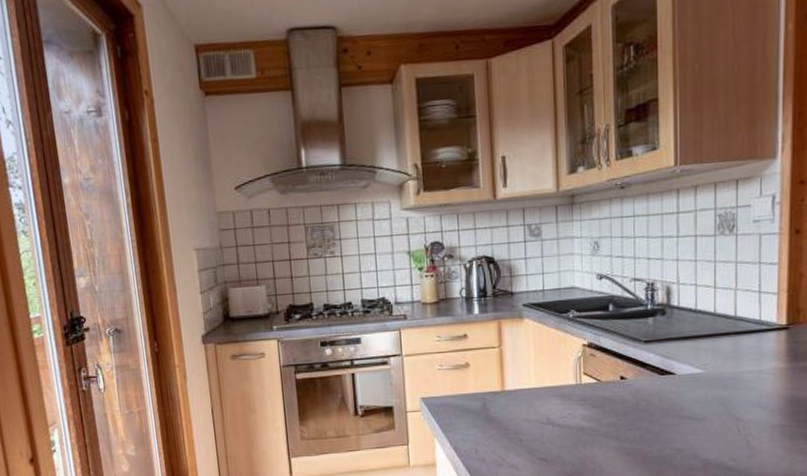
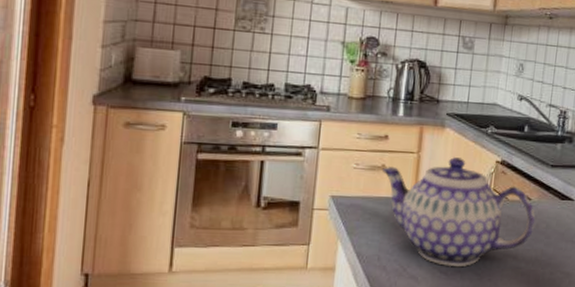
teapot: none [465,346,635,454] -> present [381,157,536,267]

